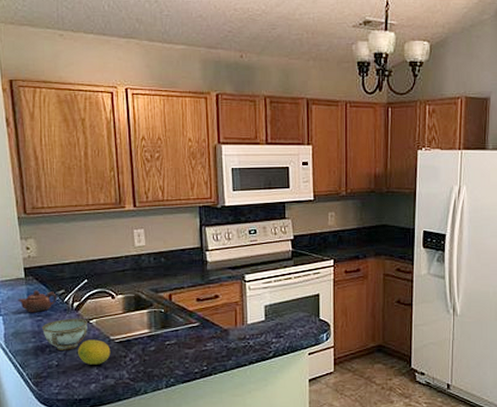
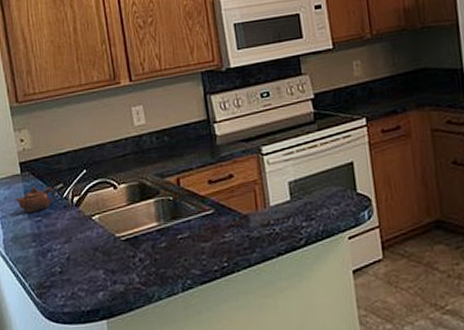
bowl: present [41,318,87,350] -> none [41,215,90,254]
fruit: present [78,339,111,365] -> none [81,238,118,269]

